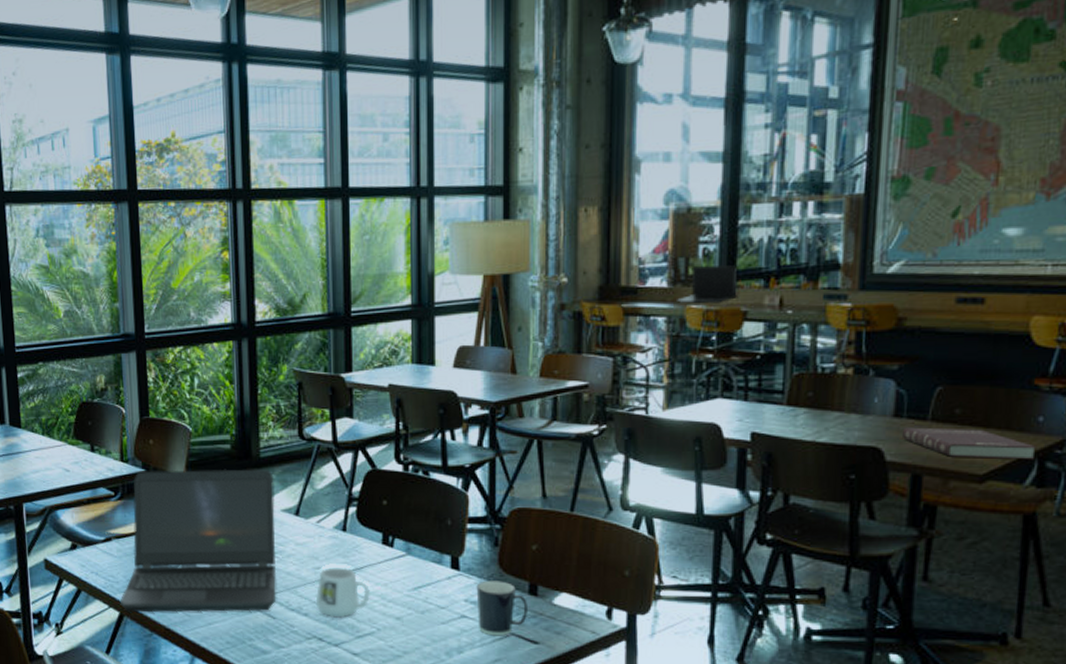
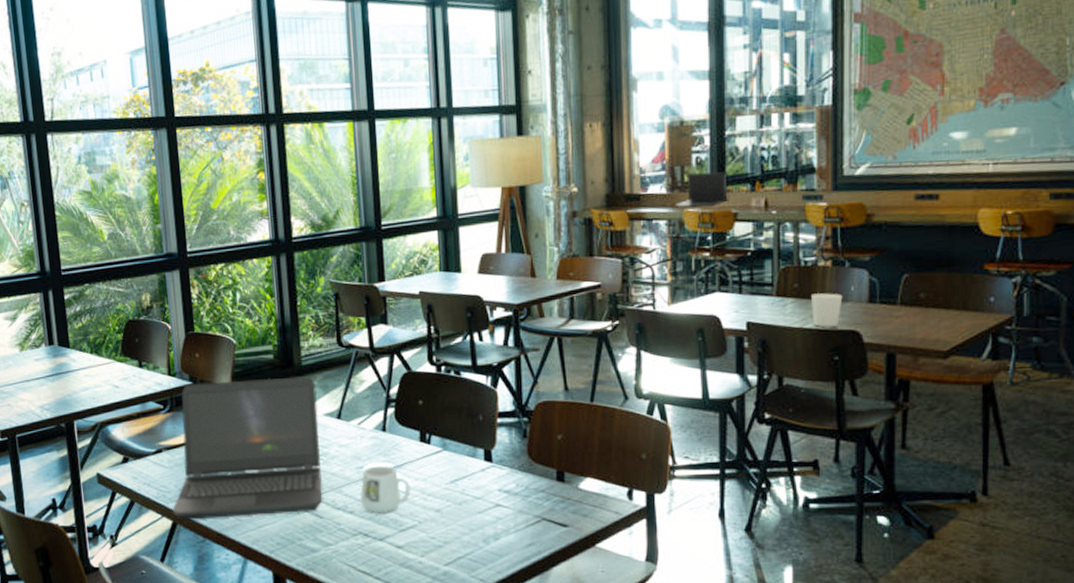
mug: present [476,580,527,636] -> none [508,470,556,522]
dixie cup: none [827,404,864,443] -> present [812,293,843,328]
book: present [901,427,1037,460] -> none [876,310,990,337]

